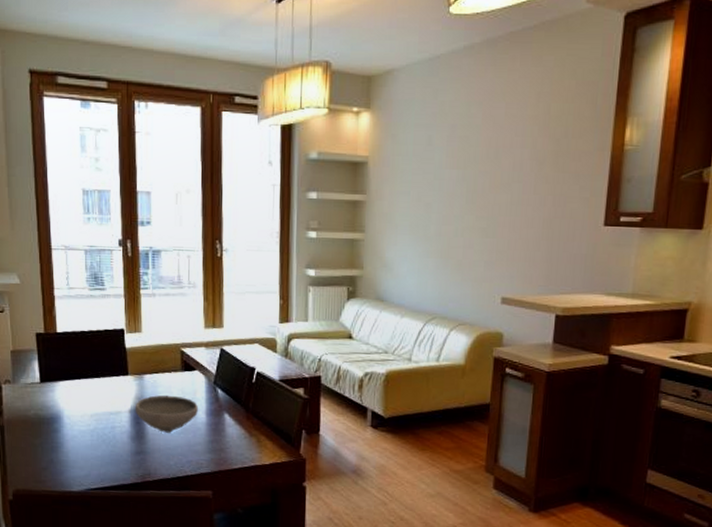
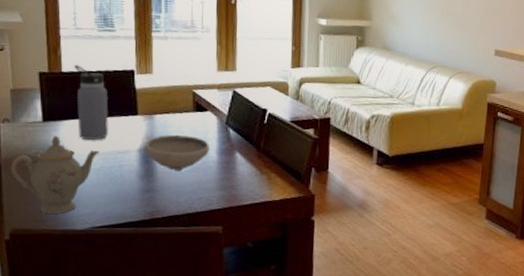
teapot: none [13,397,93,475] -> present [11,136,100,214]
water bottle: none [68,325,101,401] -> present [74,65,108,140]

